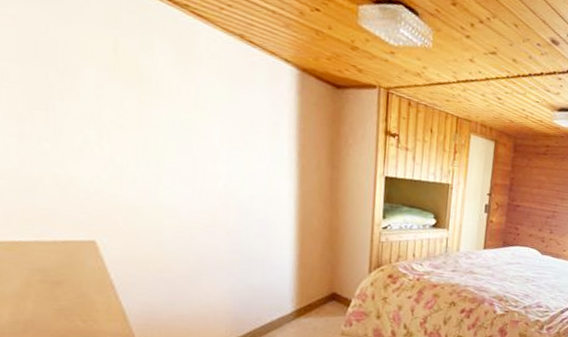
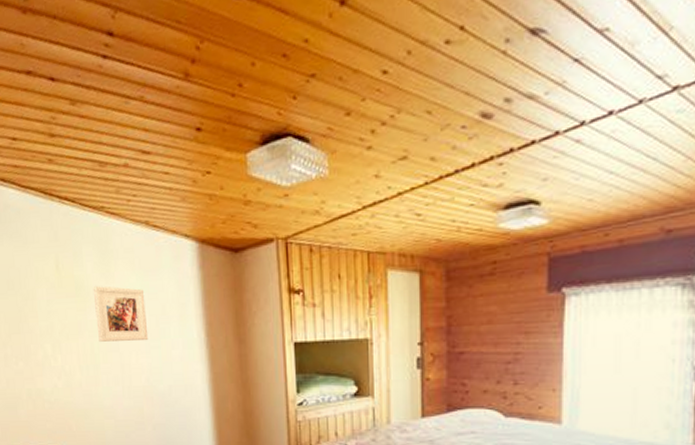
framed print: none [163,82,231,149] -> present [93,286,149,342]

